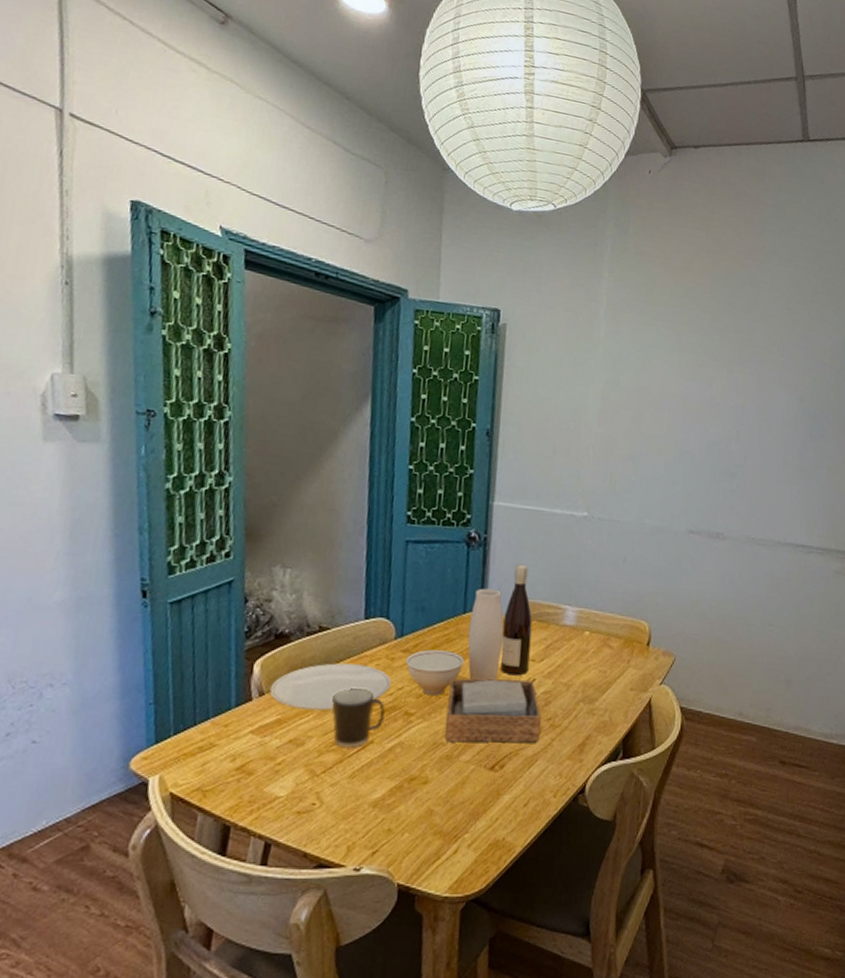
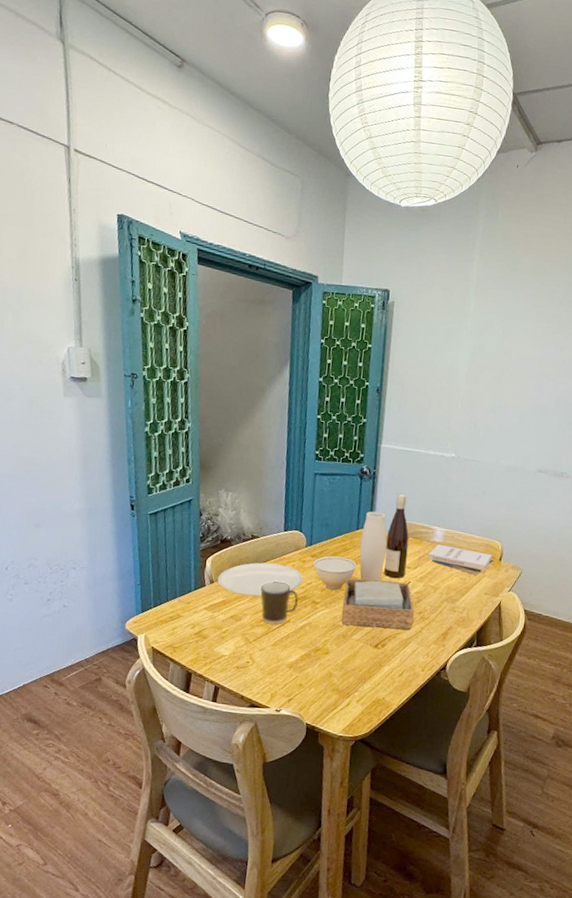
books: none [556,627,641,665] -> present [427,544,494,575]

